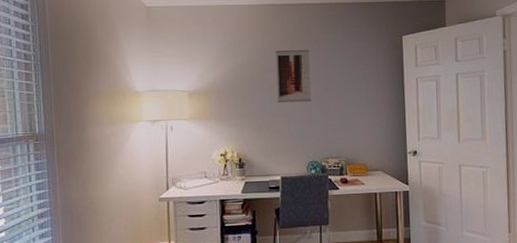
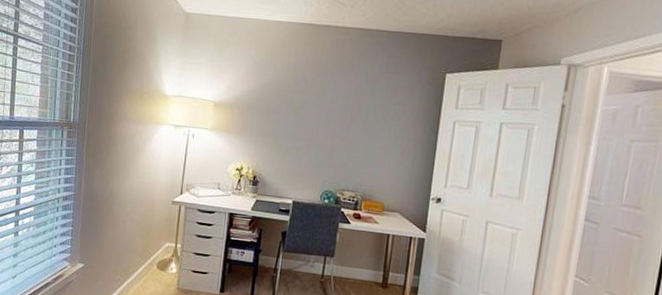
wall art: present [276,50,312,102] -> none [301,73,343,129]

